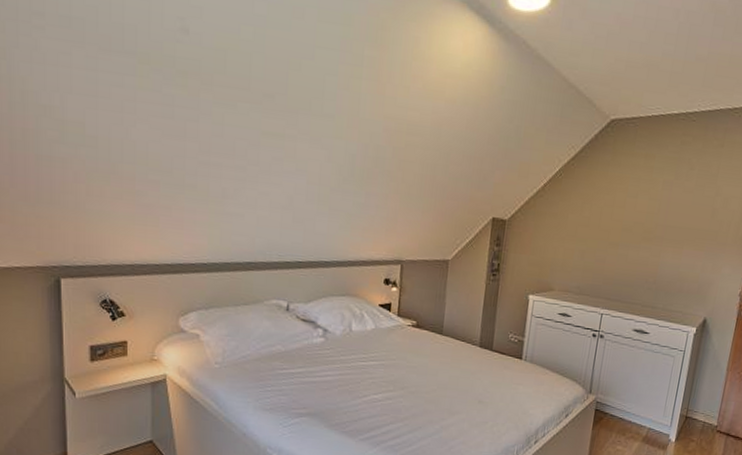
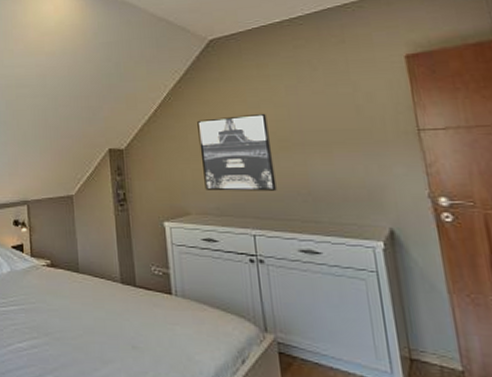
wall art: none [572,201,641,277] -> present [197,113,277,191]

